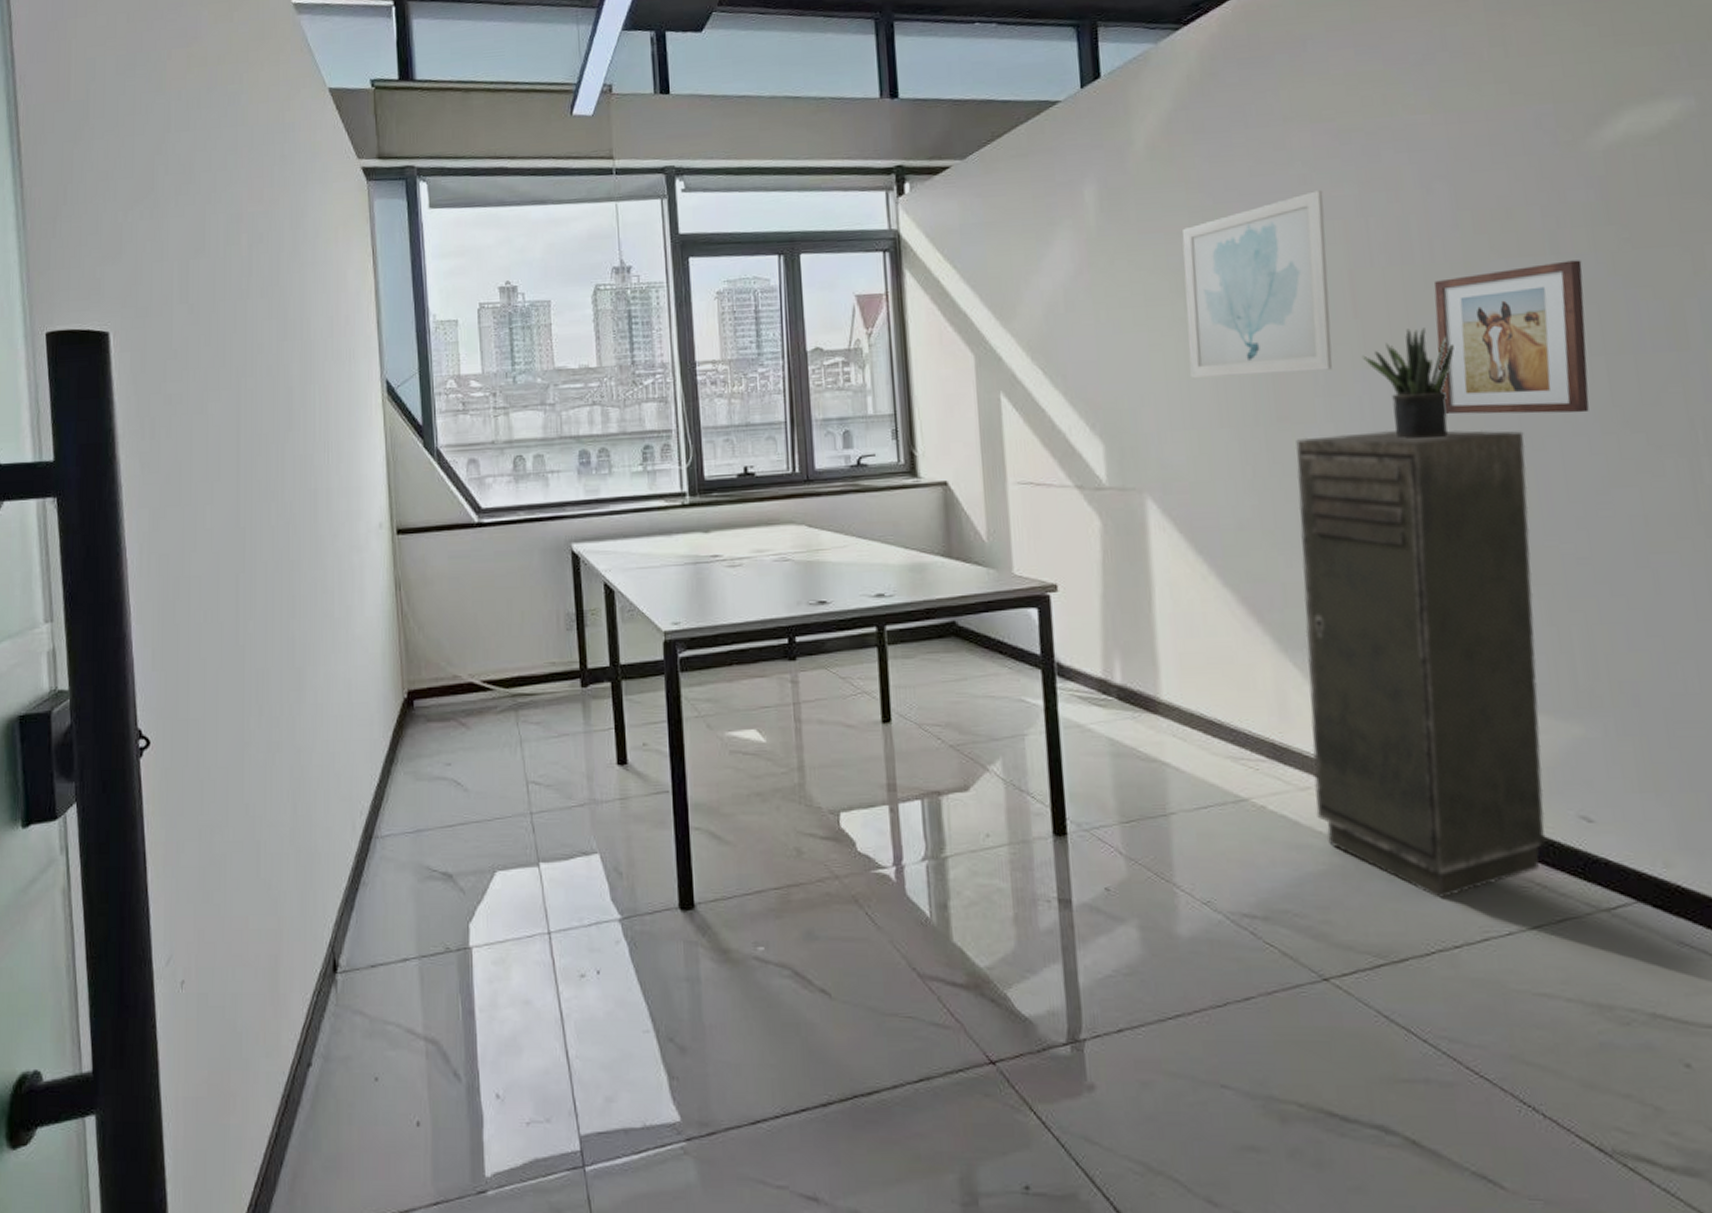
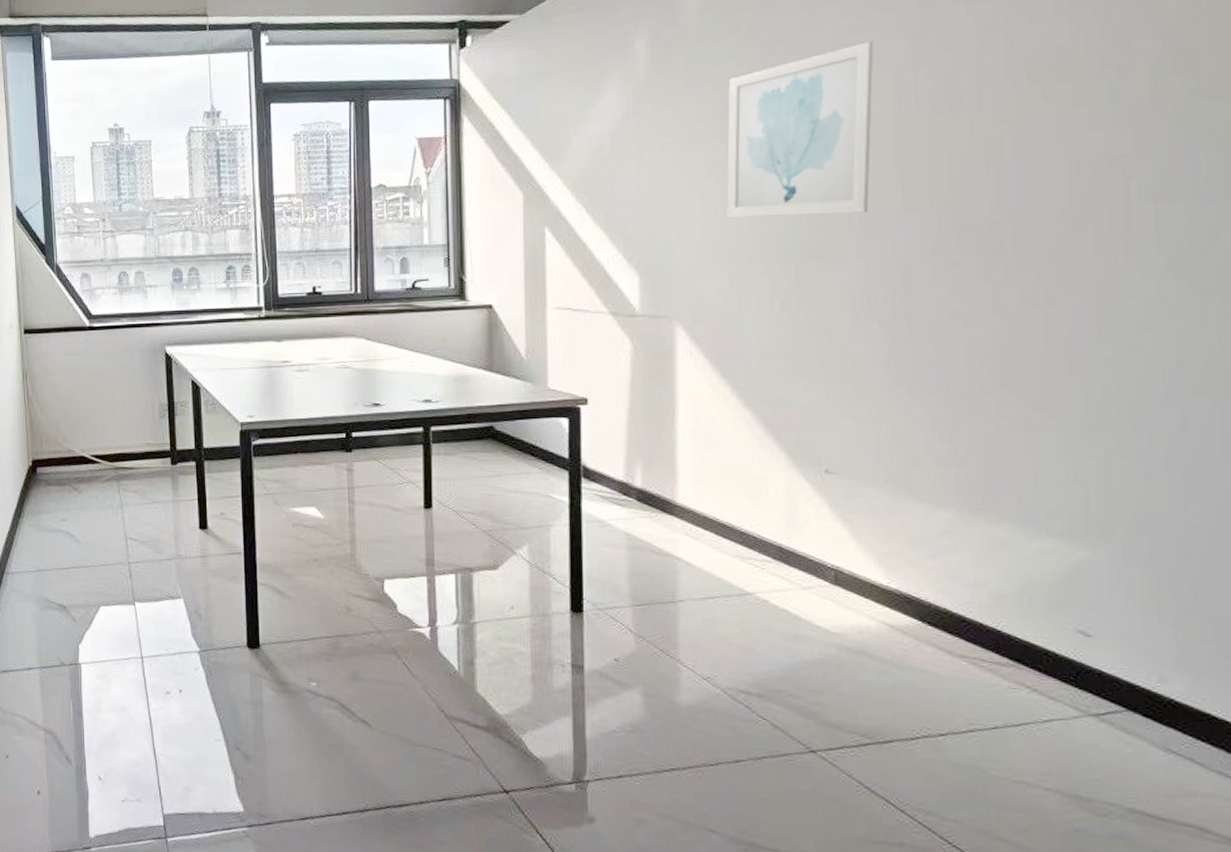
storage cabinet: present [1295,429,1546,898] -> none [816,270,1060,692]
potted plant: present [1361,327,1455,439] -> none [898,174,995,279]
wall art: present [1433,260,1589,415] -> none [977,109,1140,259]

